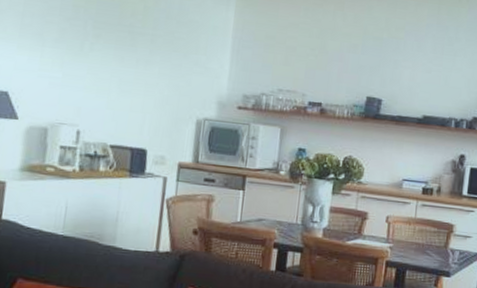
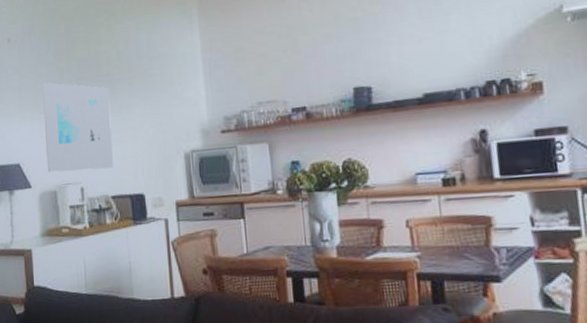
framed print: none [40,15,128,119] -> present [41,82,115,173]

